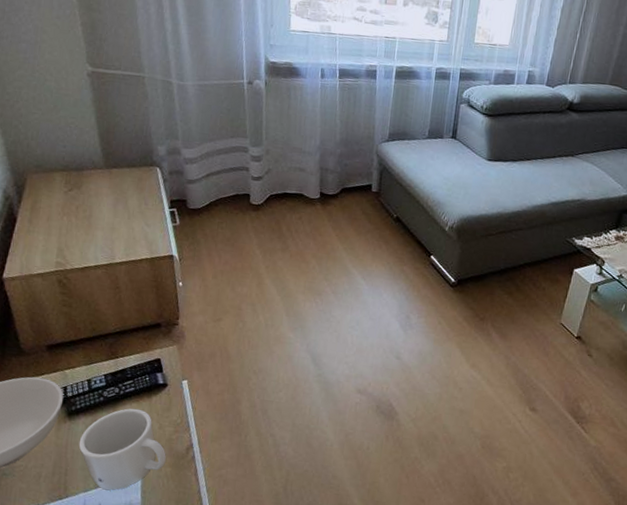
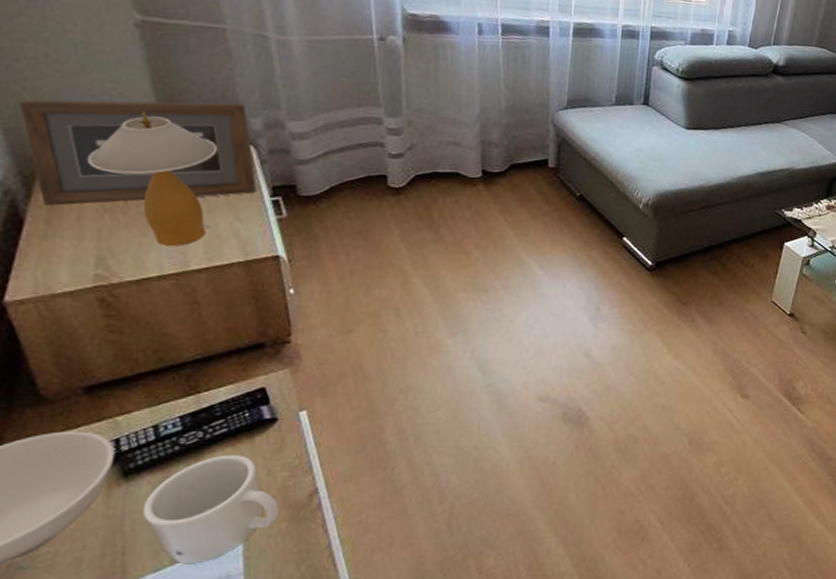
picture frame: none [17,130,160,209] -> present [19,99,257,205]
table lamp: none [55,139,136,244] -> present [87,110,218,246]

